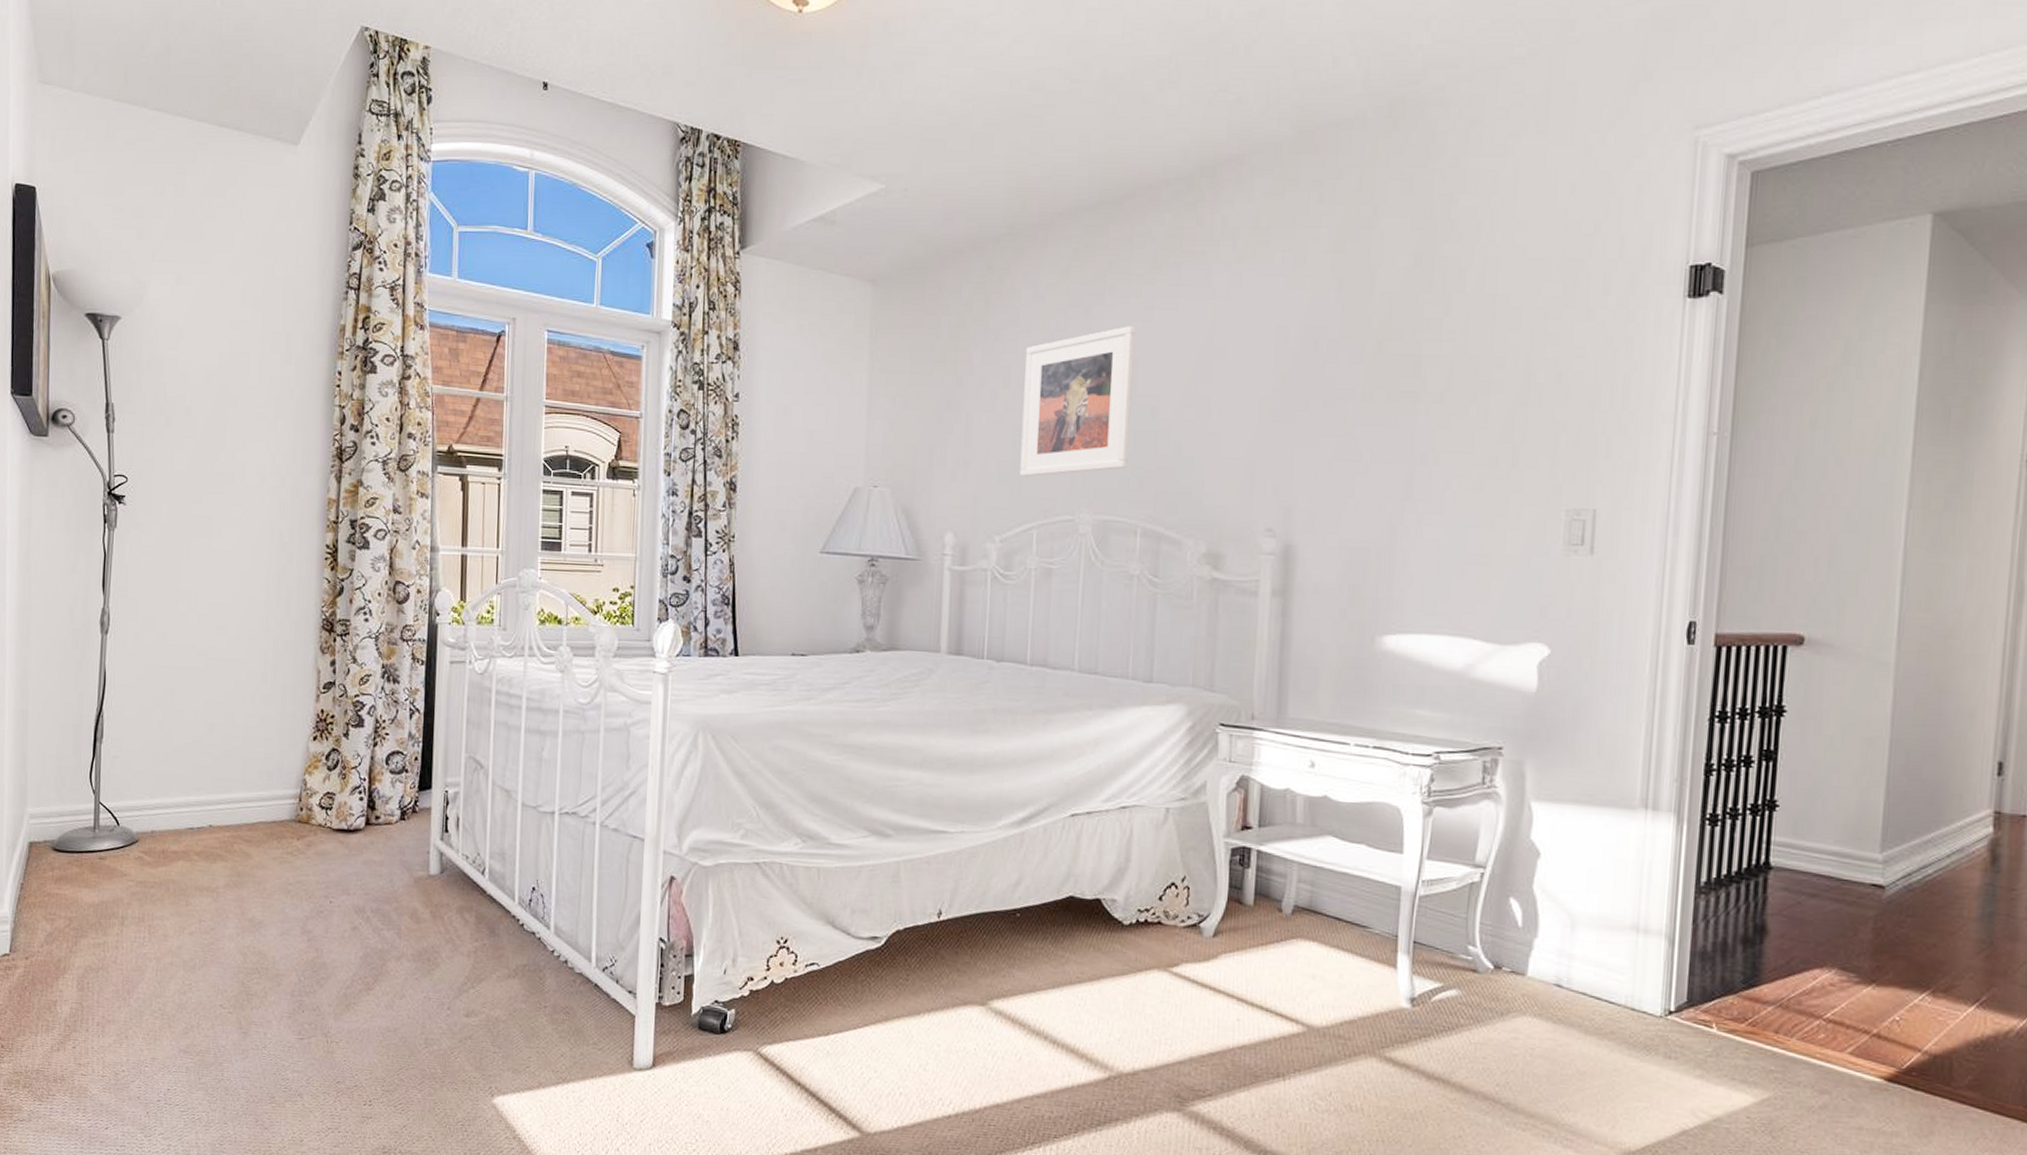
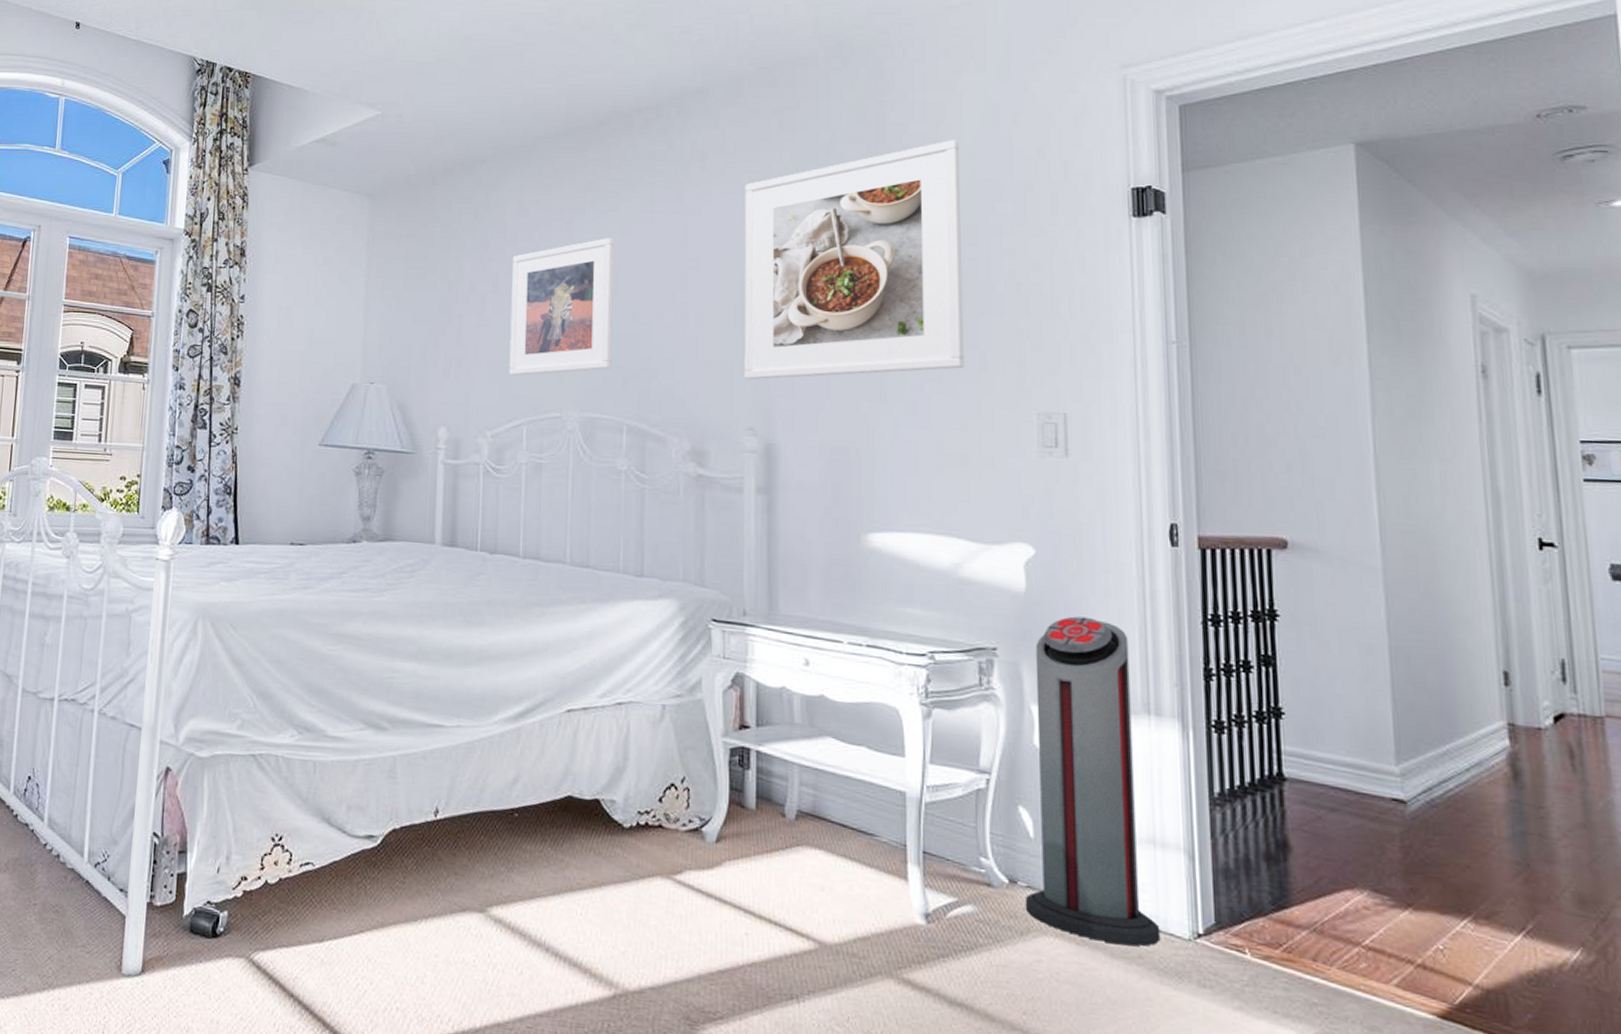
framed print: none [1266,212,1511,479] -> present [744,139,964,380]
air purifier: none [1507,715,1634,1023] -> present [1025,616,1161,946]

